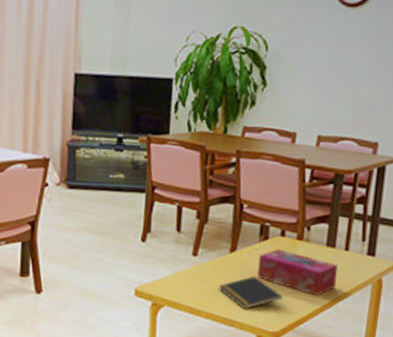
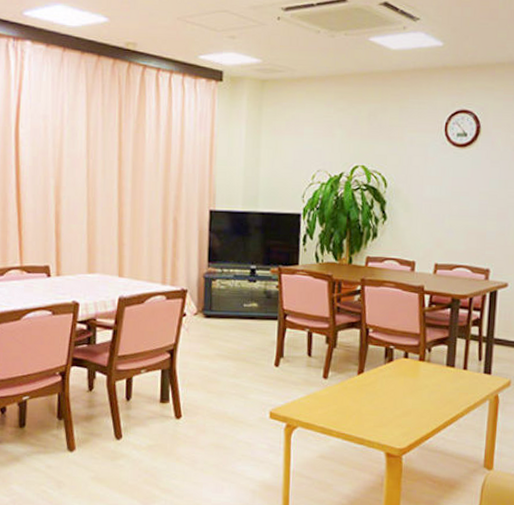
notepad: present [218,276,283,309] -> none [348,396,408,428]
tissue box: present [258,249,337,296] -> none [384,370,457,413]

